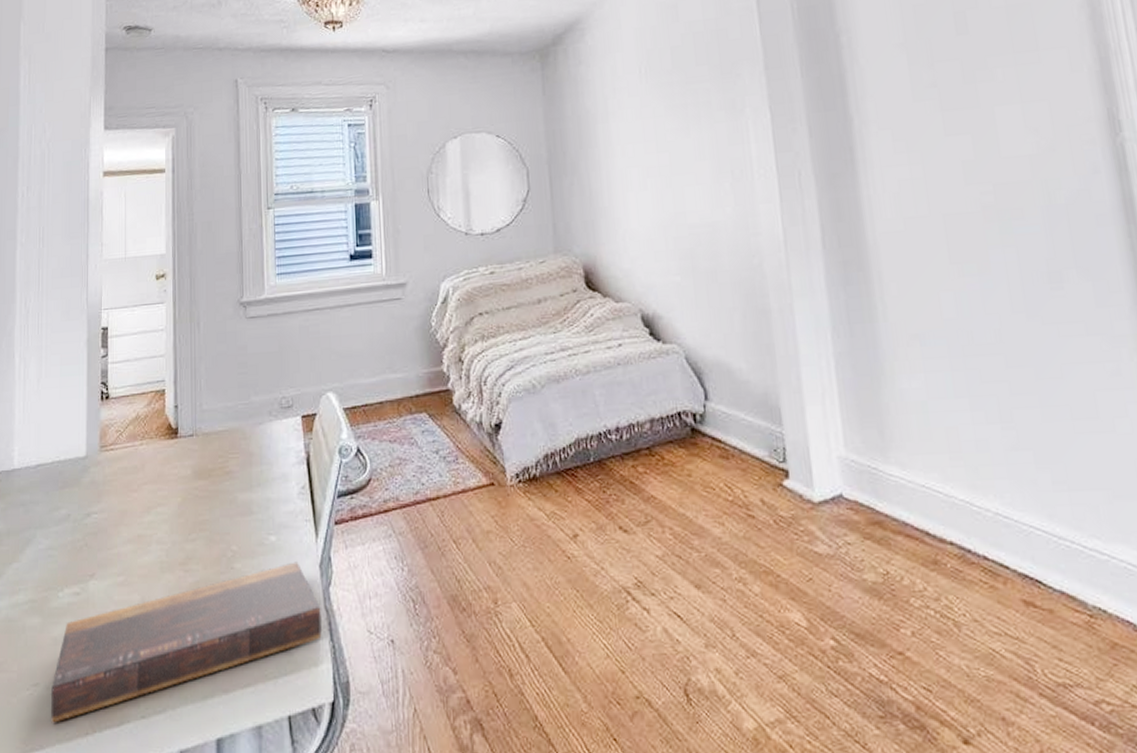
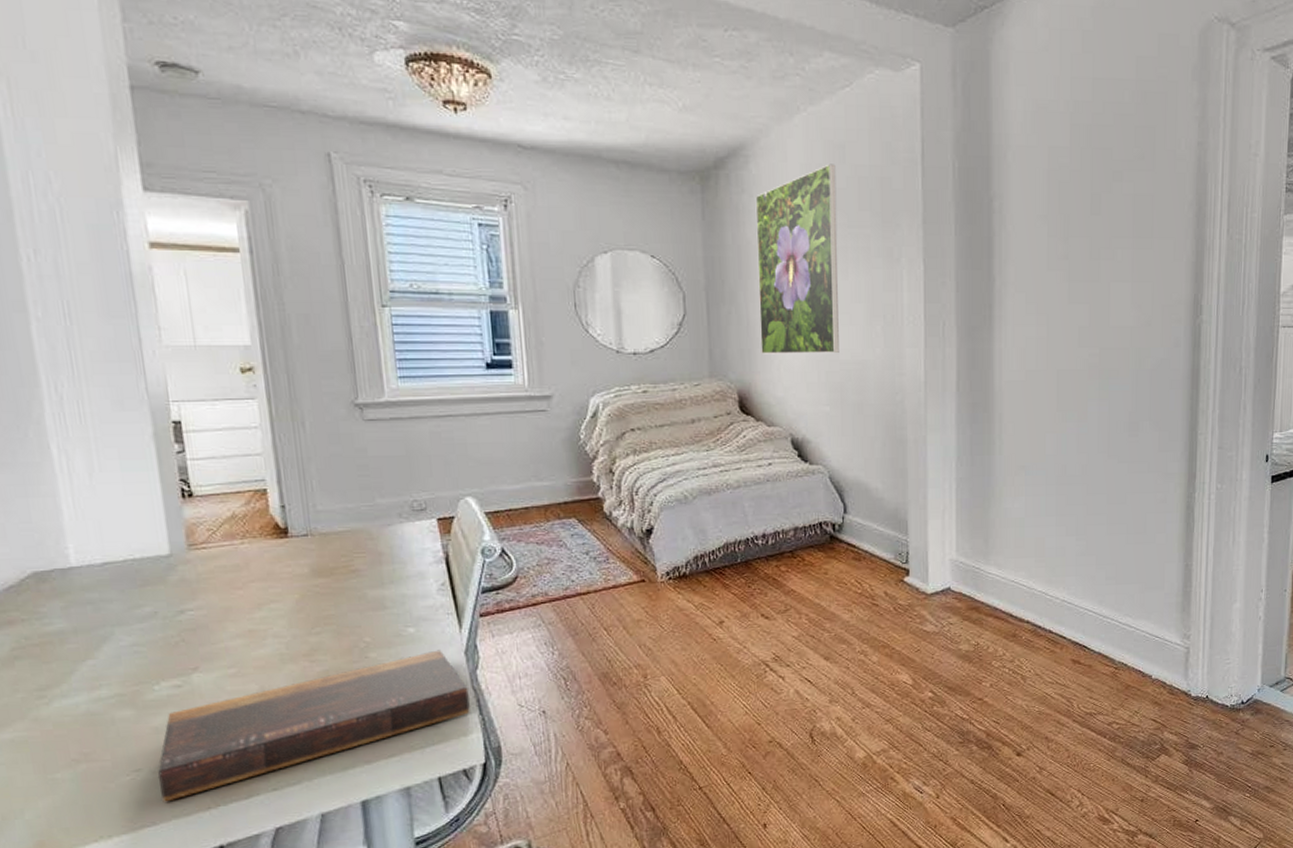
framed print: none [592,24,687,224] -> present [755,164,839,354]

